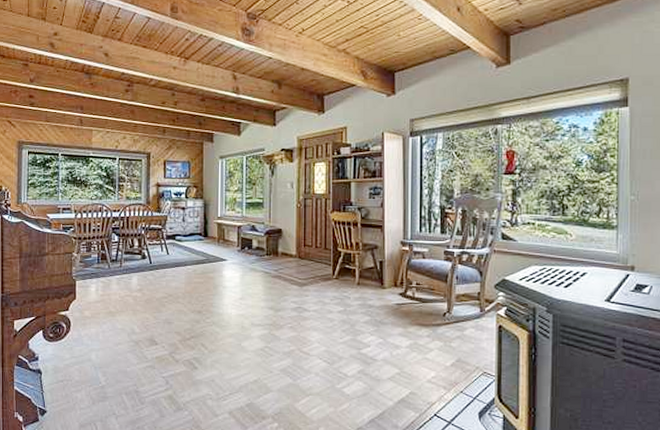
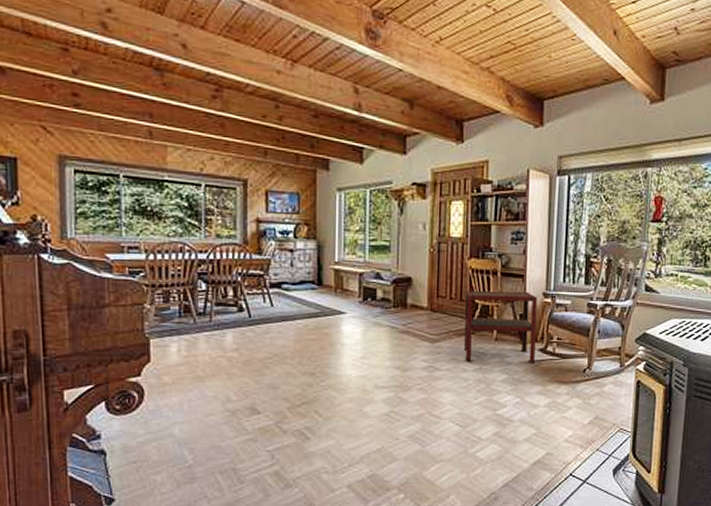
side table: none [328,239,396,306] -> present [463,290,538,363]

